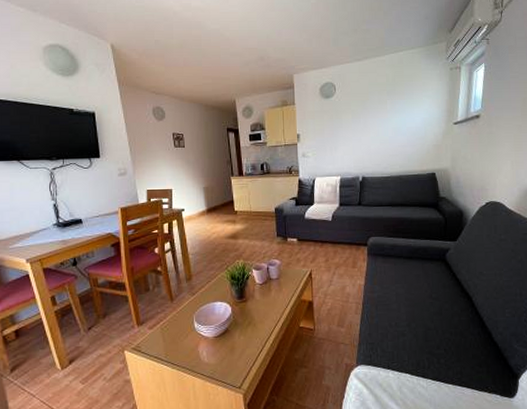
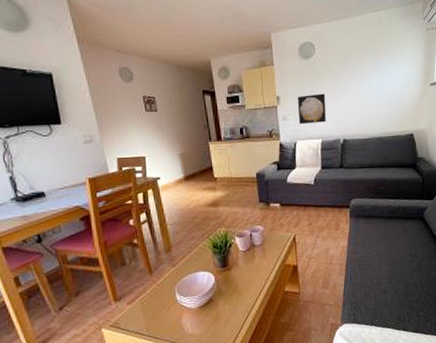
wall art: none [317,132,346,162] -> present [297,93,327,125]

